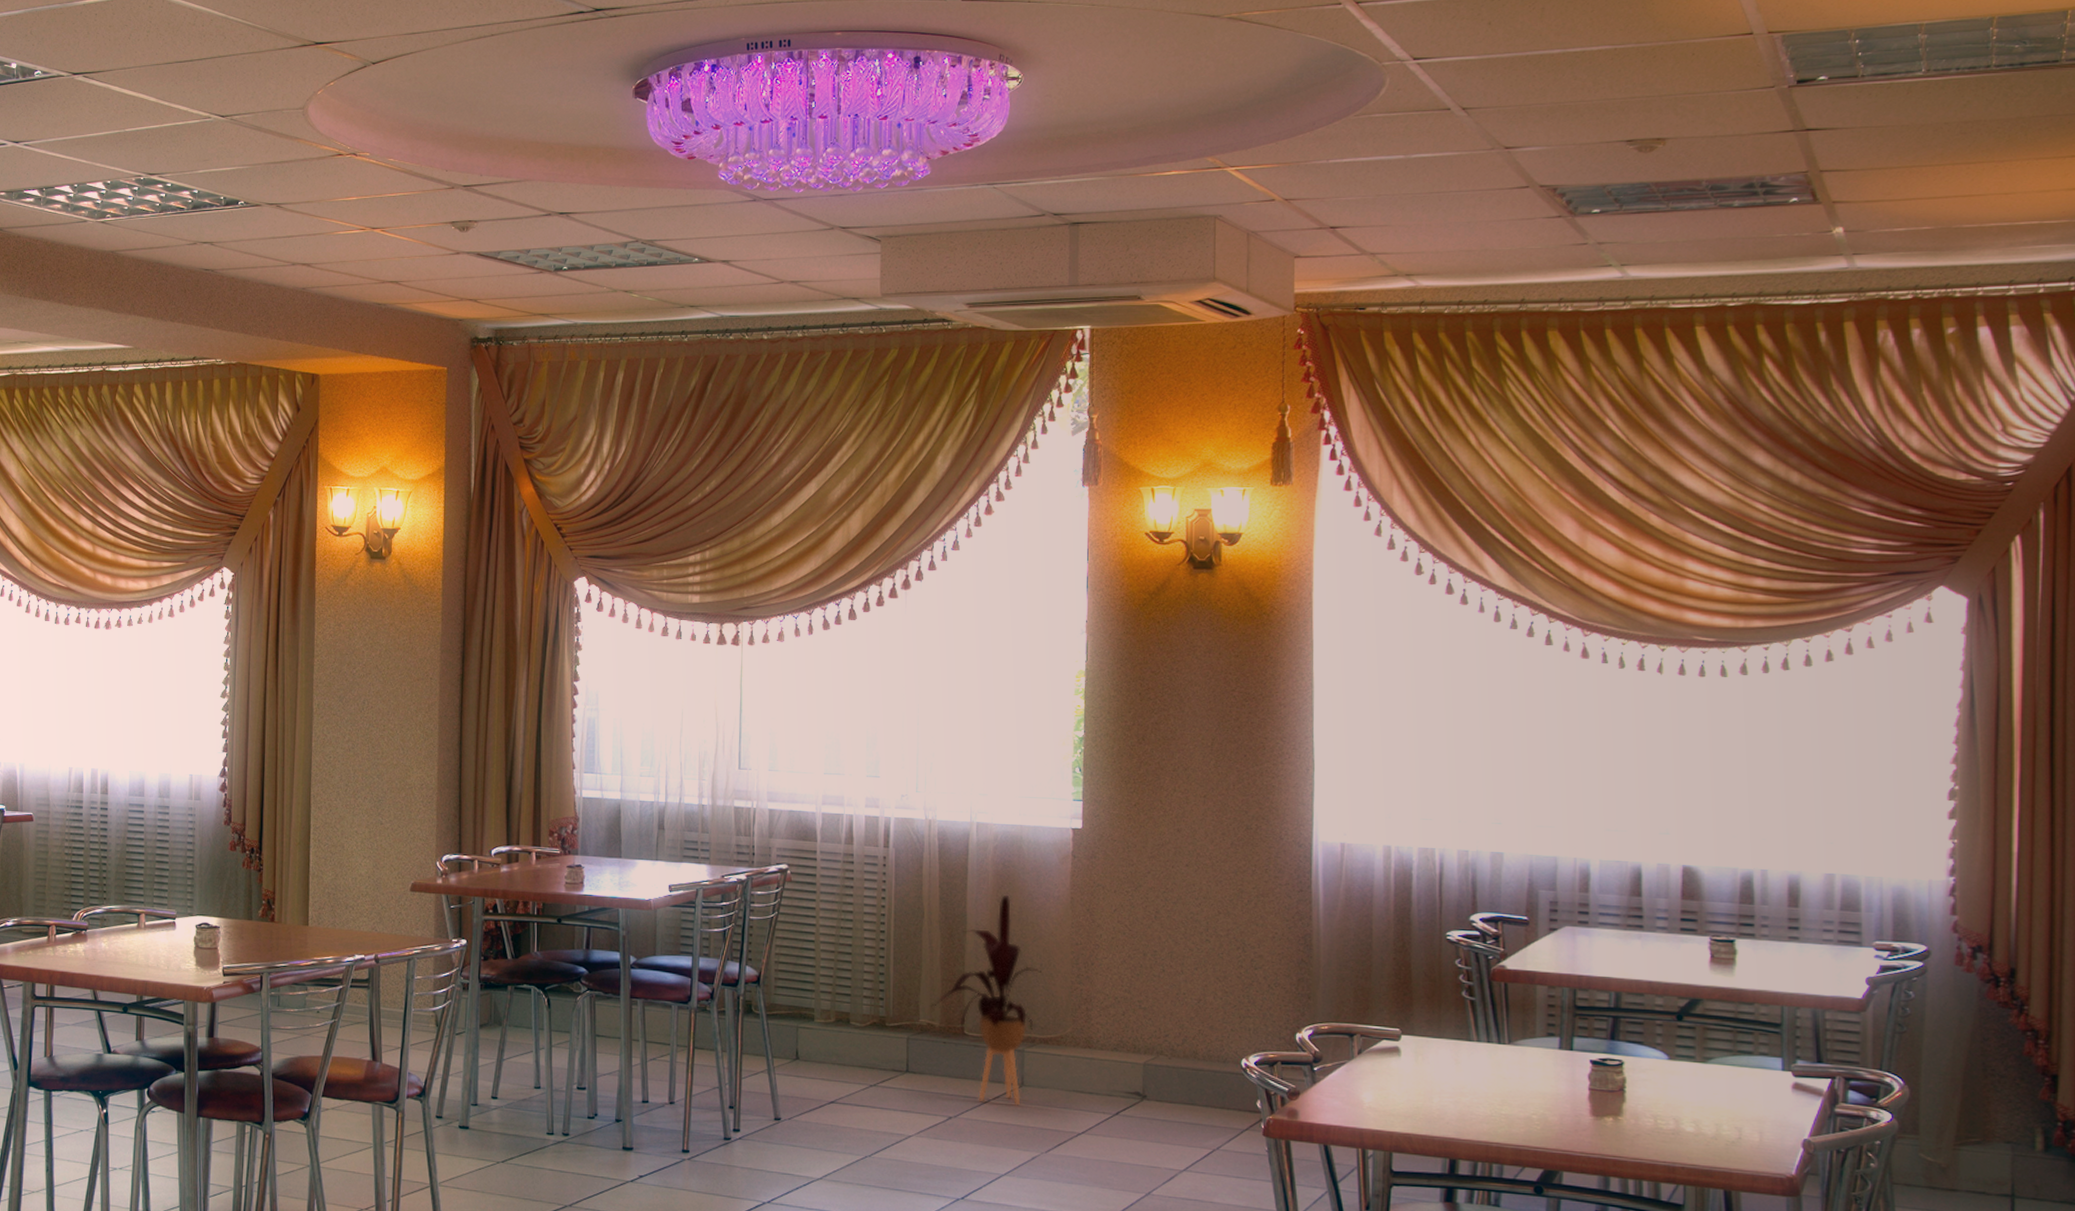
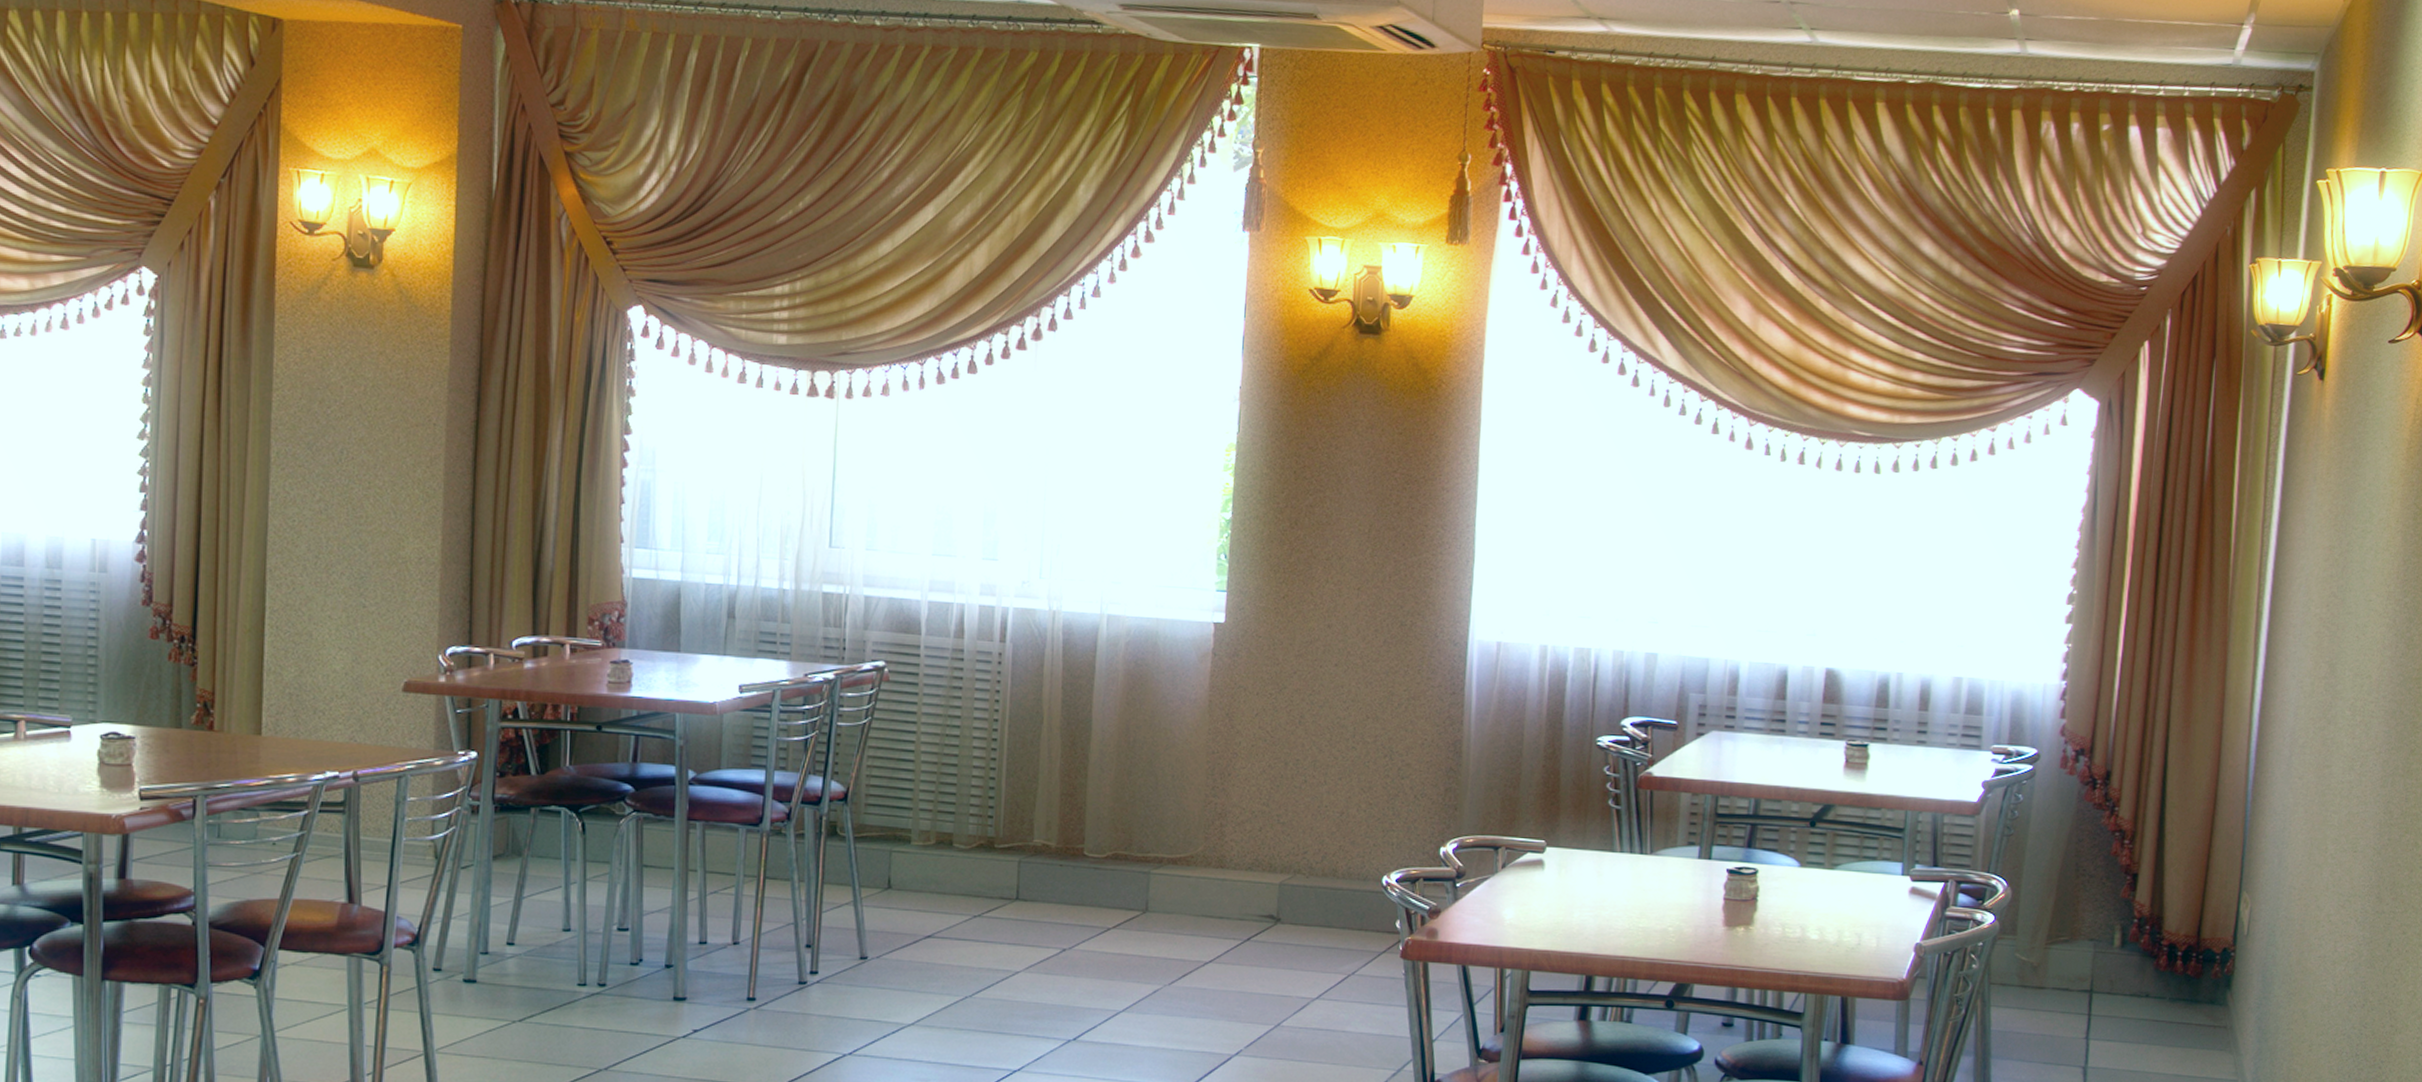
house plant: present [931,896,1041,1106] -> none [1047,698,1173,934]

